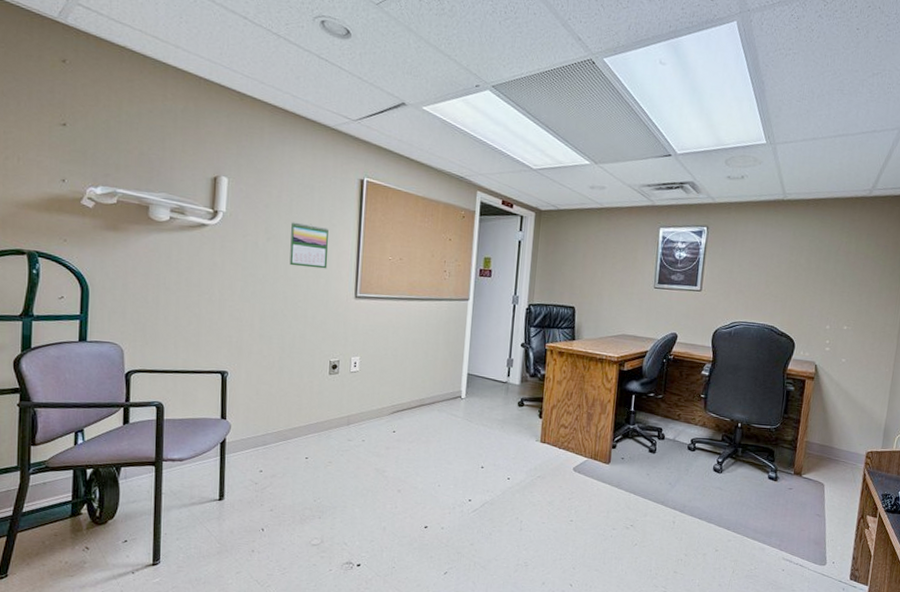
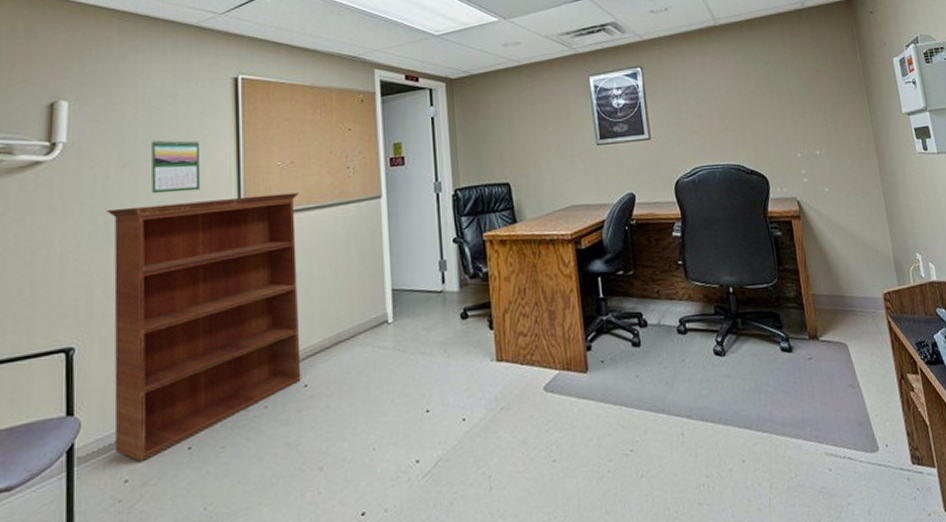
bookcase: none [254,272,404,460] -> present [106,192,301,461]

